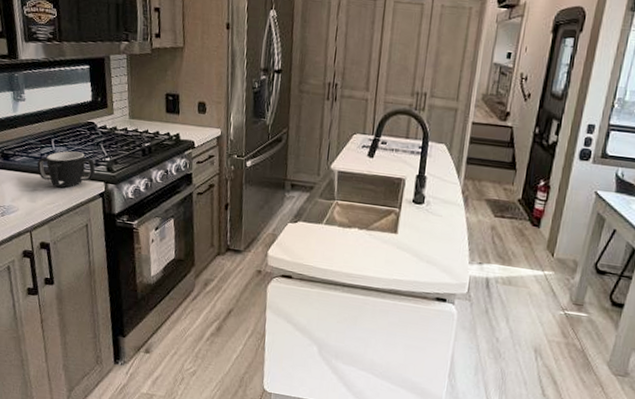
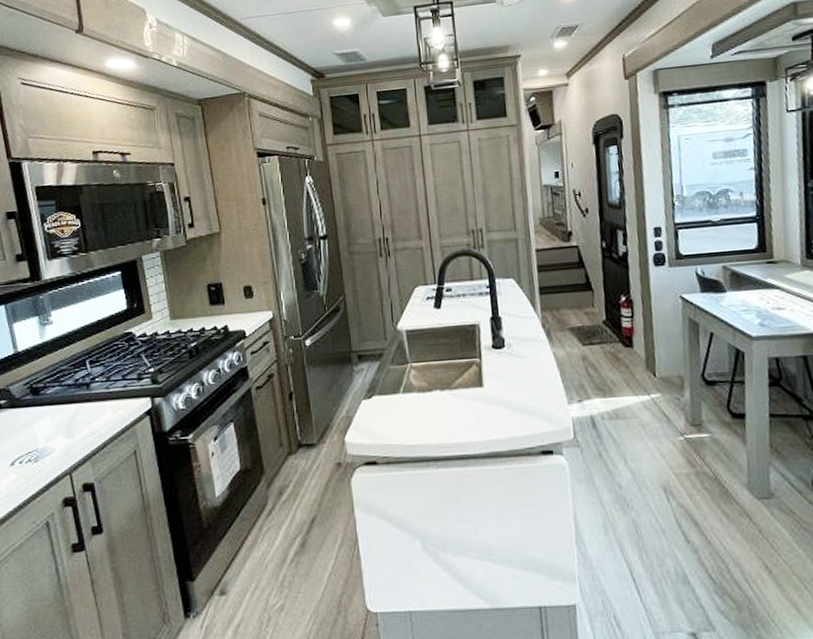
mug: present [37,151,95,188] -> none [72,368,138,414]

